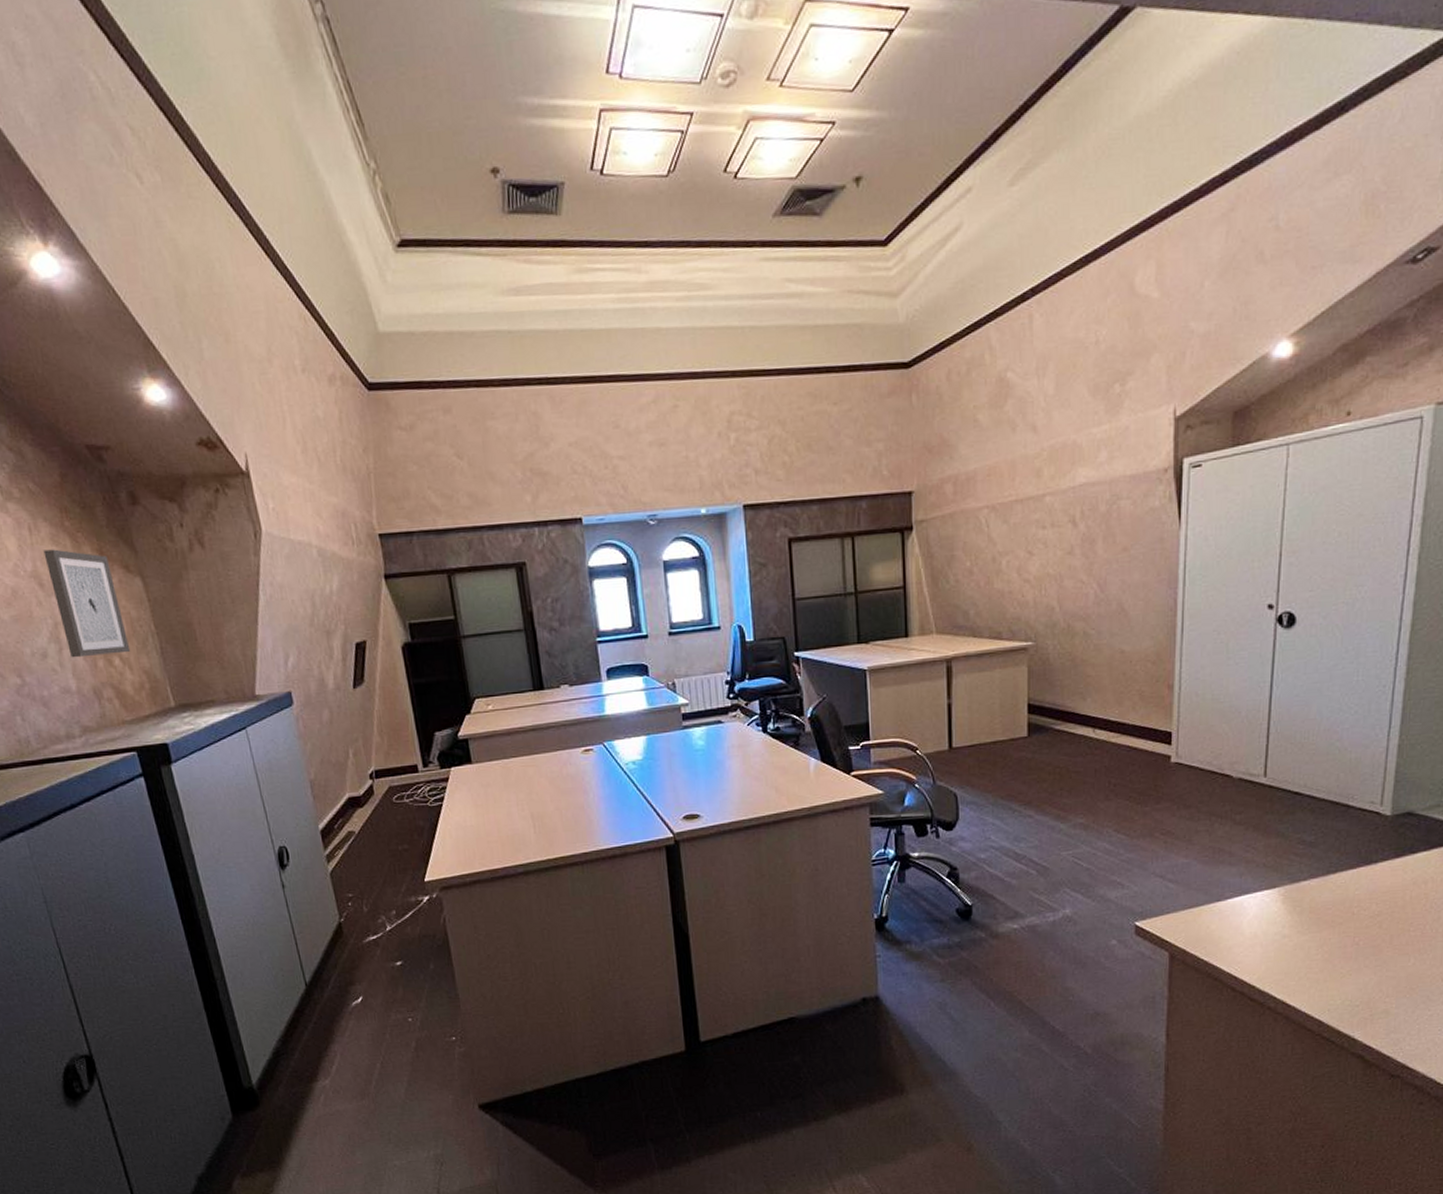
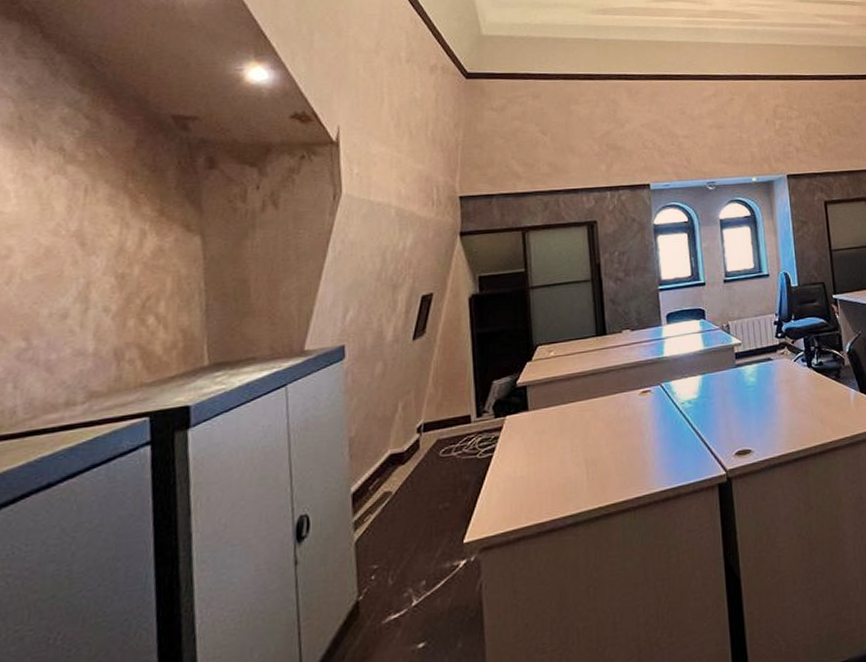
wall art: present [43,549,131,658] -> none [94,209,171,318]

